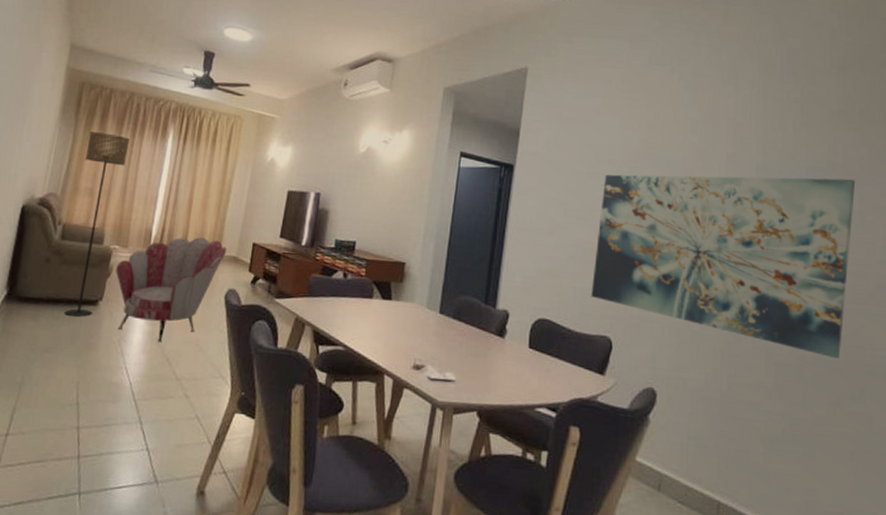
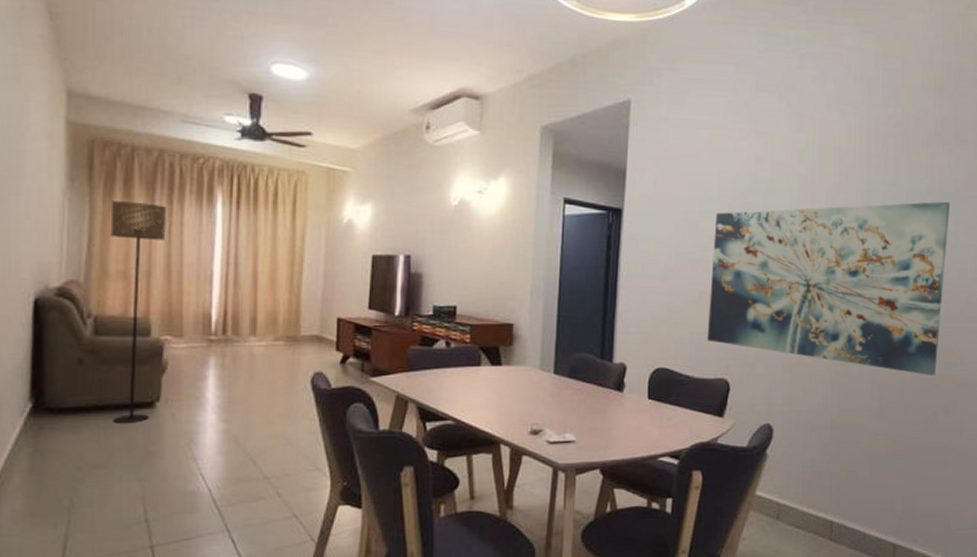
armchair: present [115,237,227,342] -> none [170,317,307,440]

